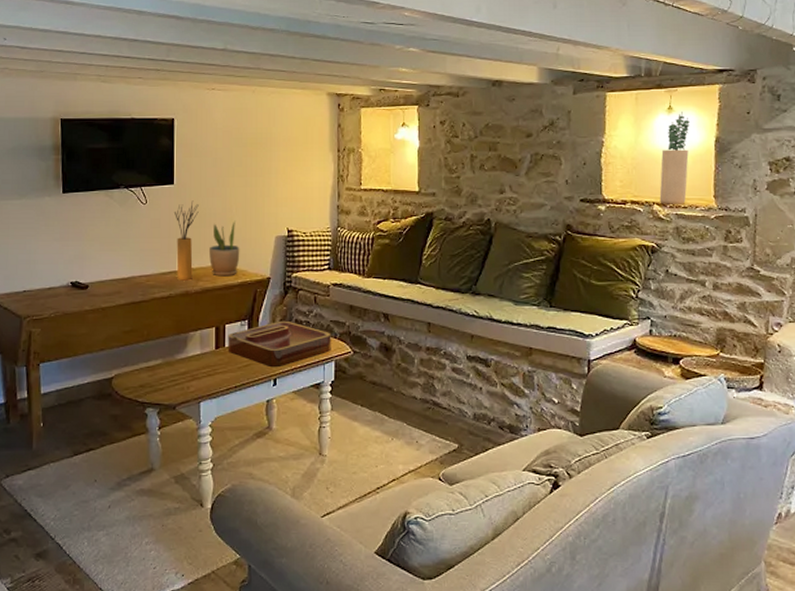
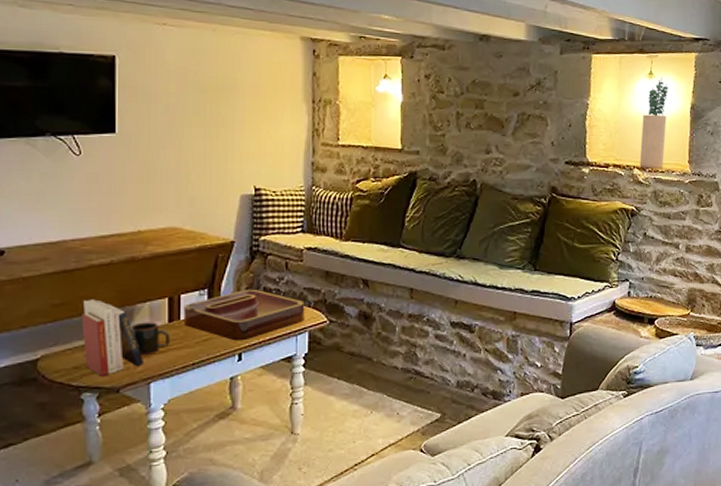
books: none [146,326,195,394] -> present [82,298,143,376]
vase: present [173,200,199,281] -> none [115,152,147,245]
mug: none [185,348,217,377] -> present [131,322,171,355]
potted plant: present [208,220,240,277] -> none [159,176,198,240]

